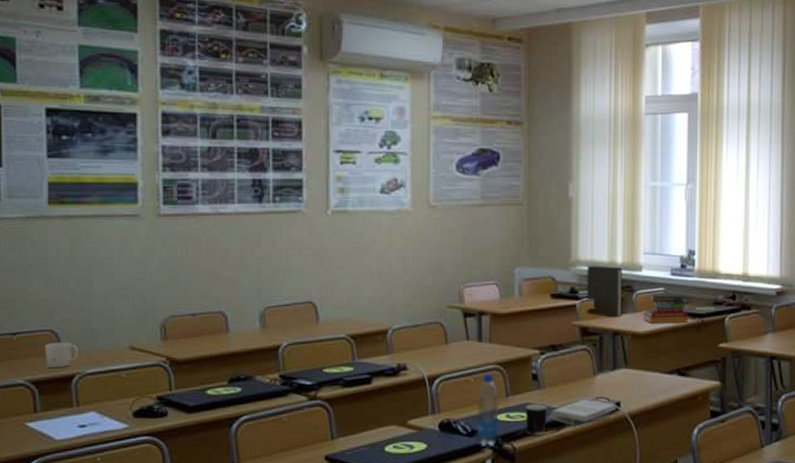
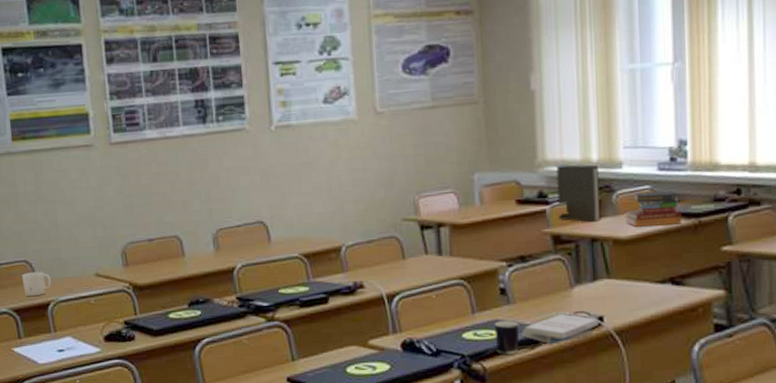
bottle: present [476,373,499,446] -> none [440,289,467,367]

